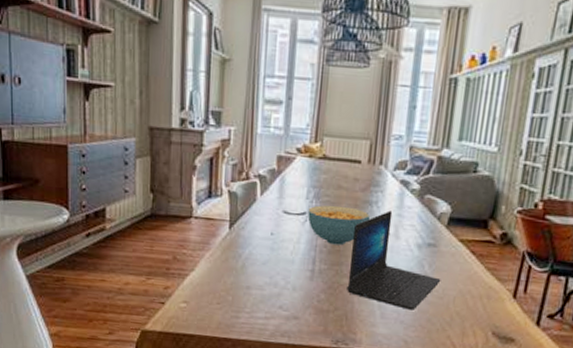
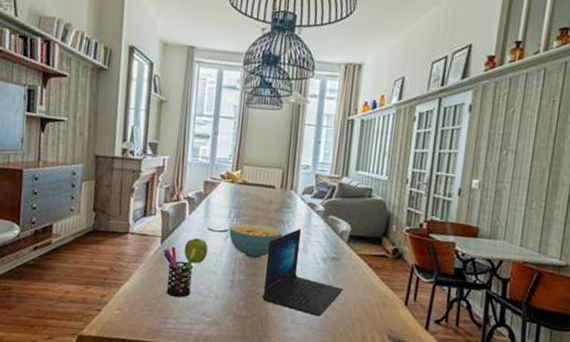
pen holder: none [232,231,271,289] -> present [163,246,197,298]
fruit: none [256,222,284,251] -> present [184,238,208,264]

